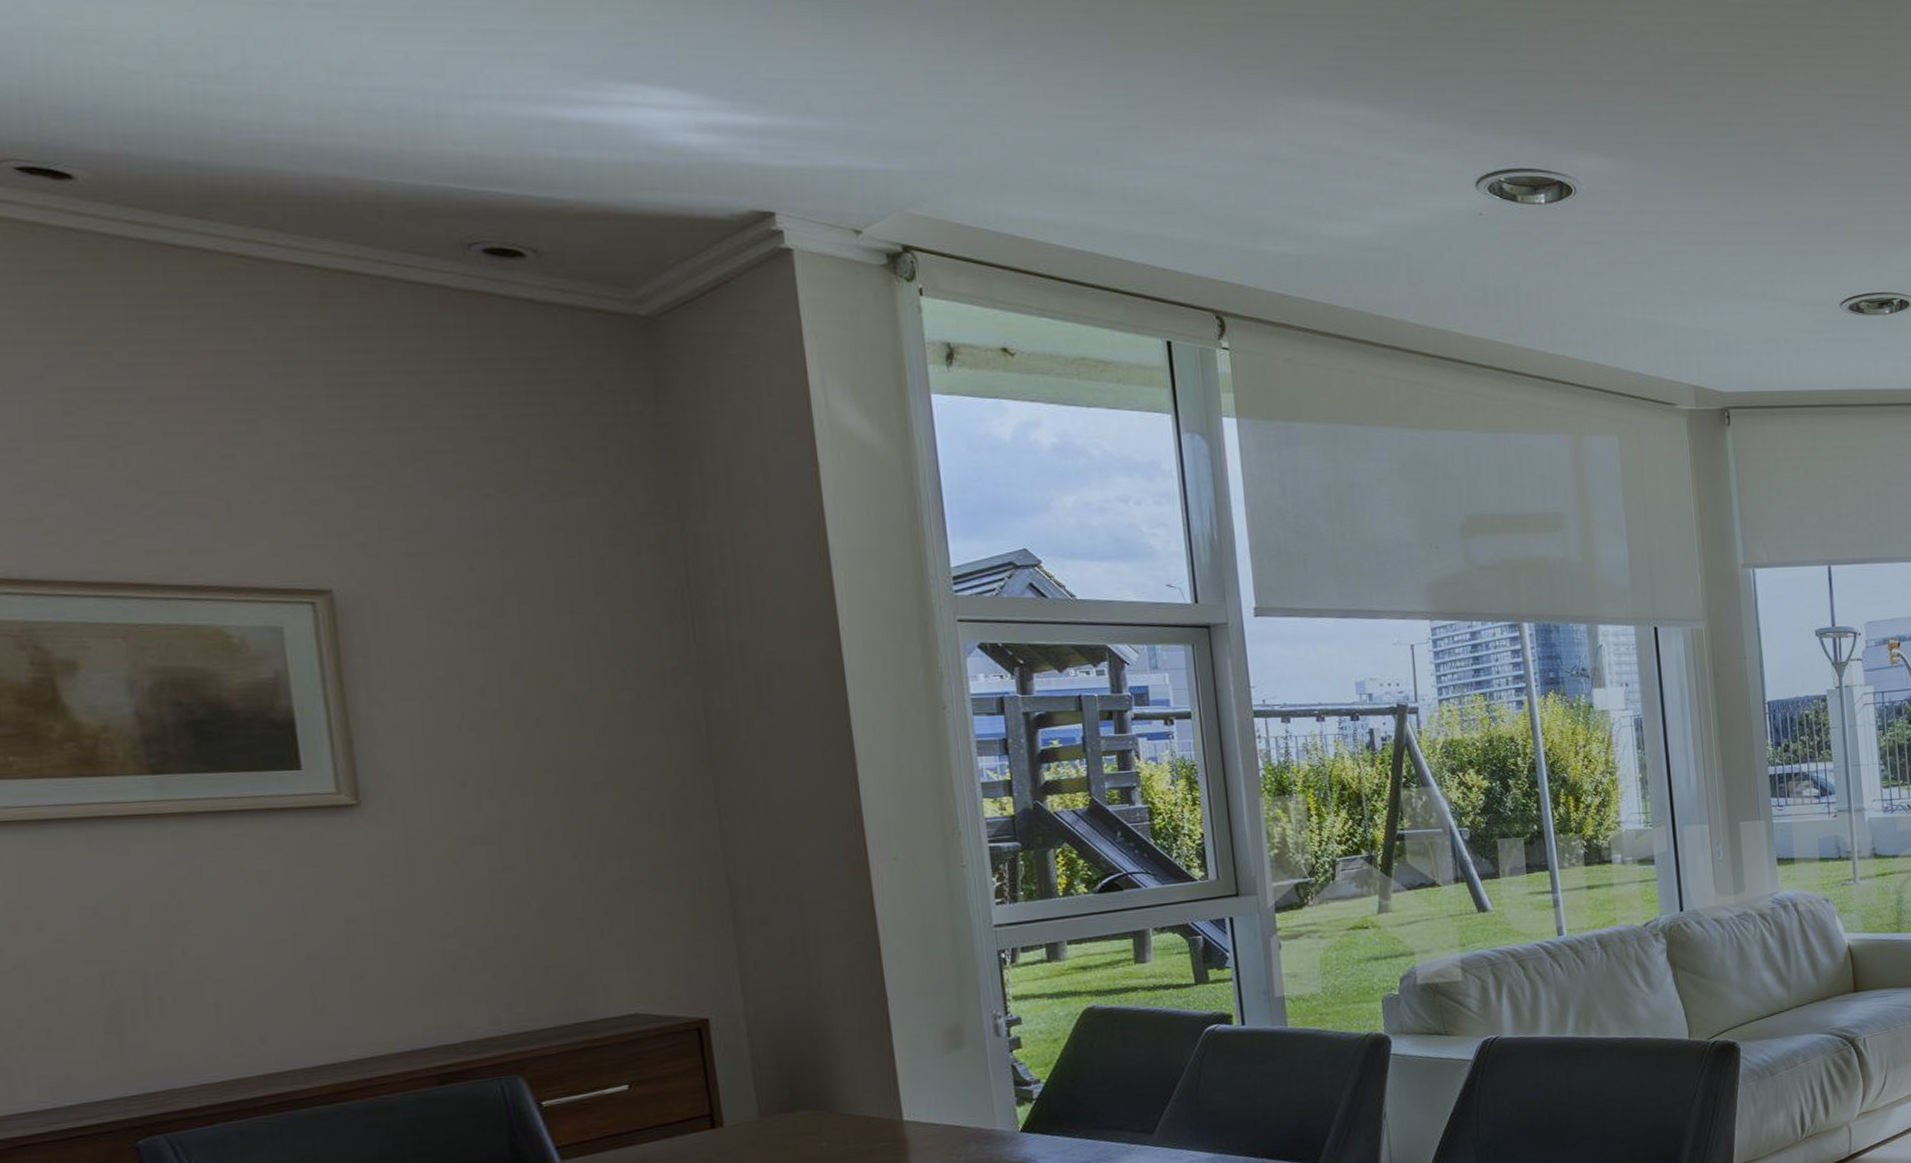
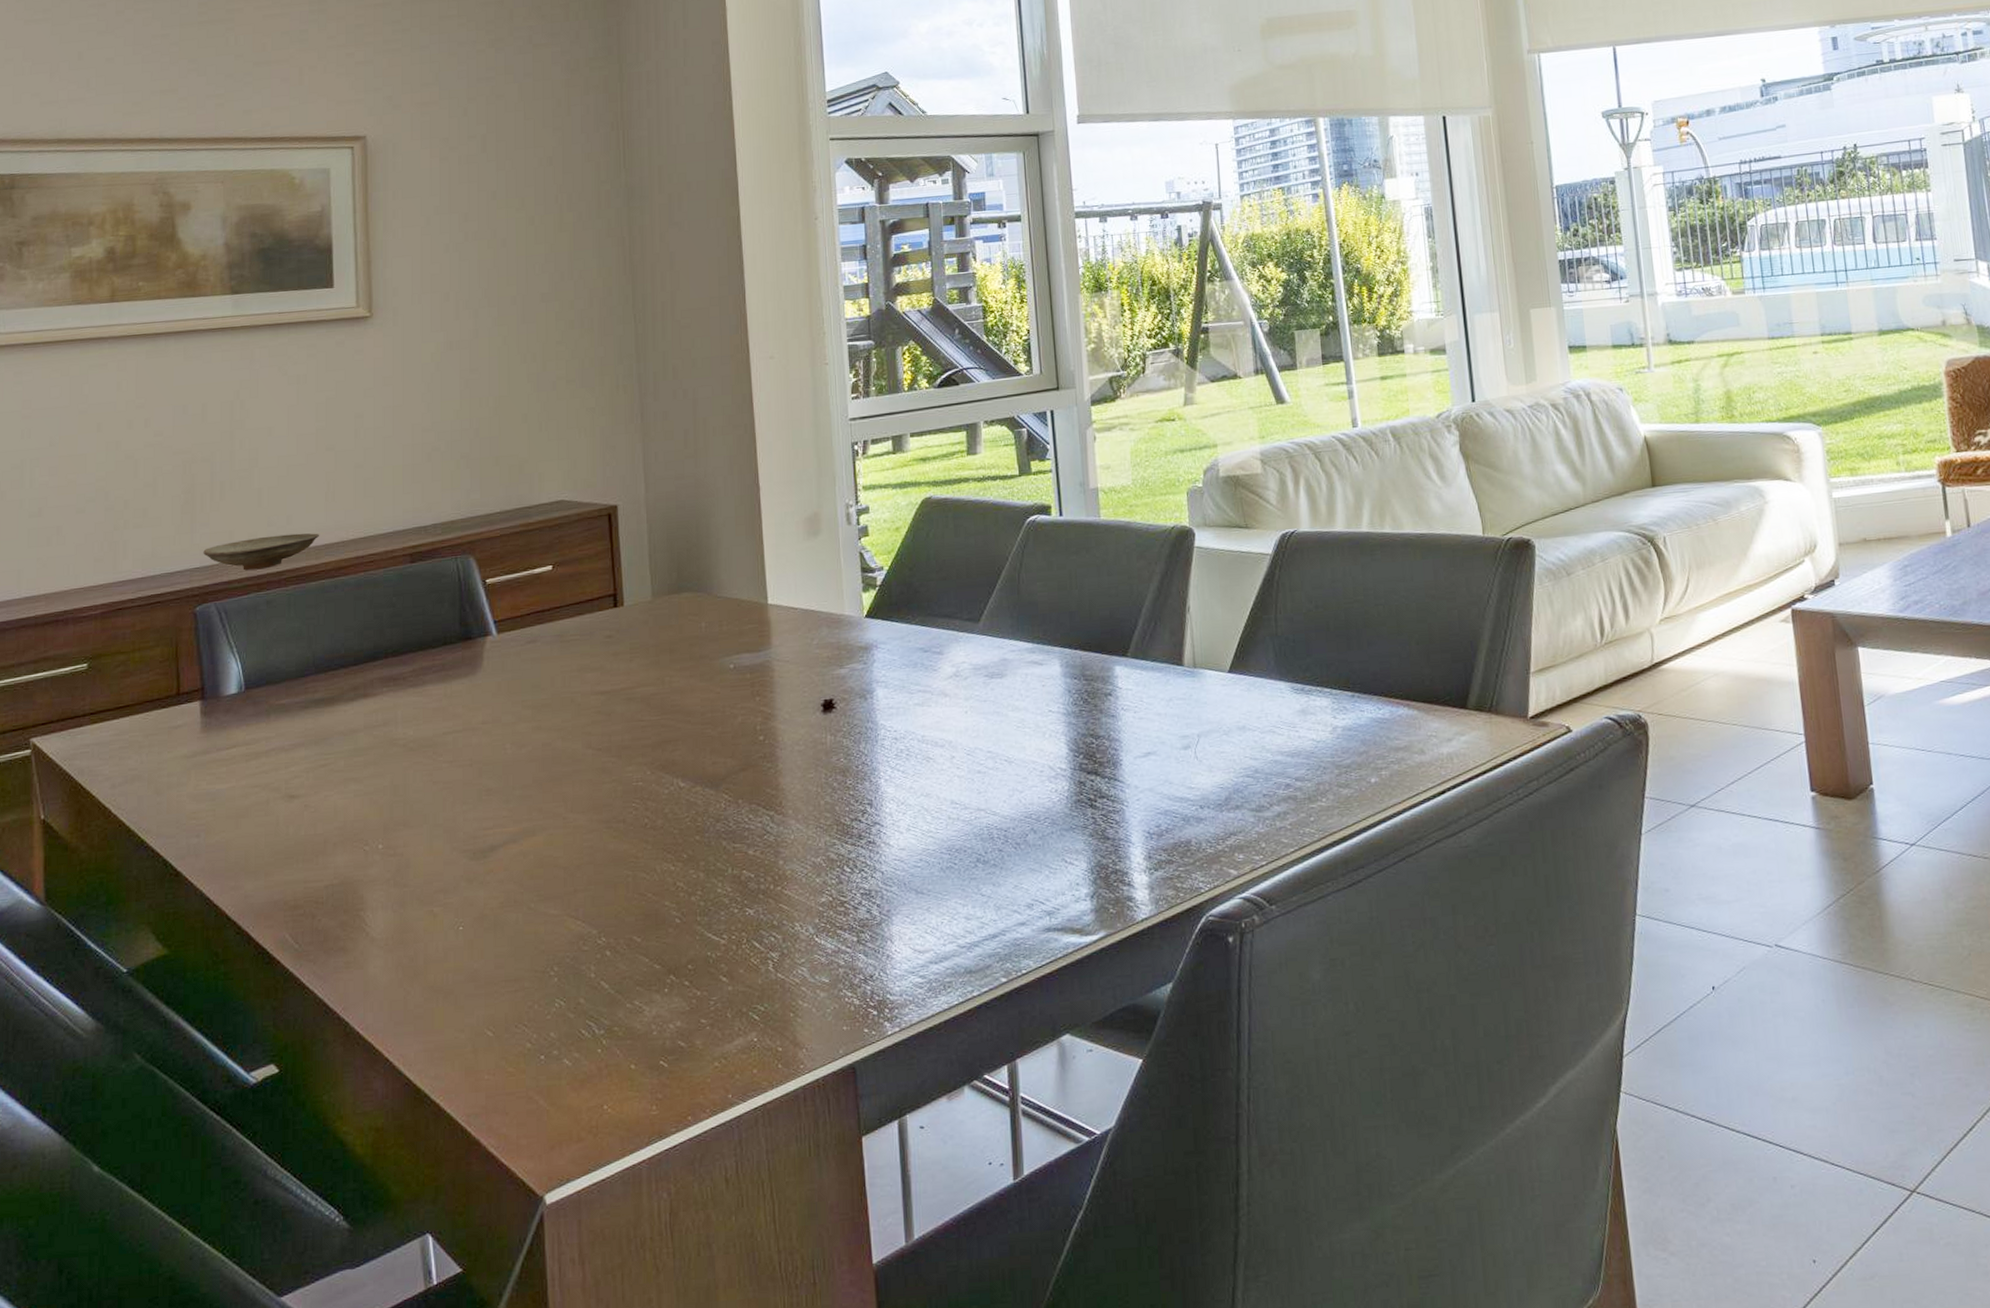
decorative bowl: none [141,1053,309,1098] -> present [203,533,320,571]

